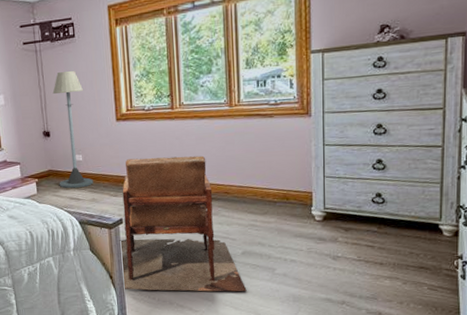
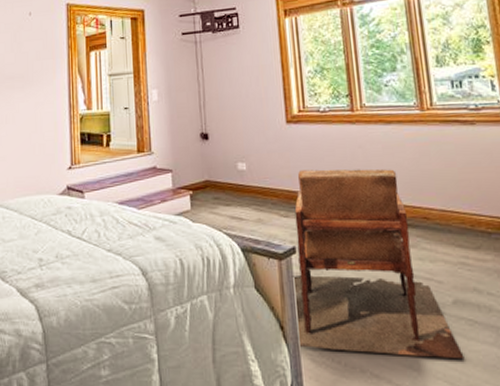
floor lamp: present [52,71,93,189] -> none [212,65,259,205]

